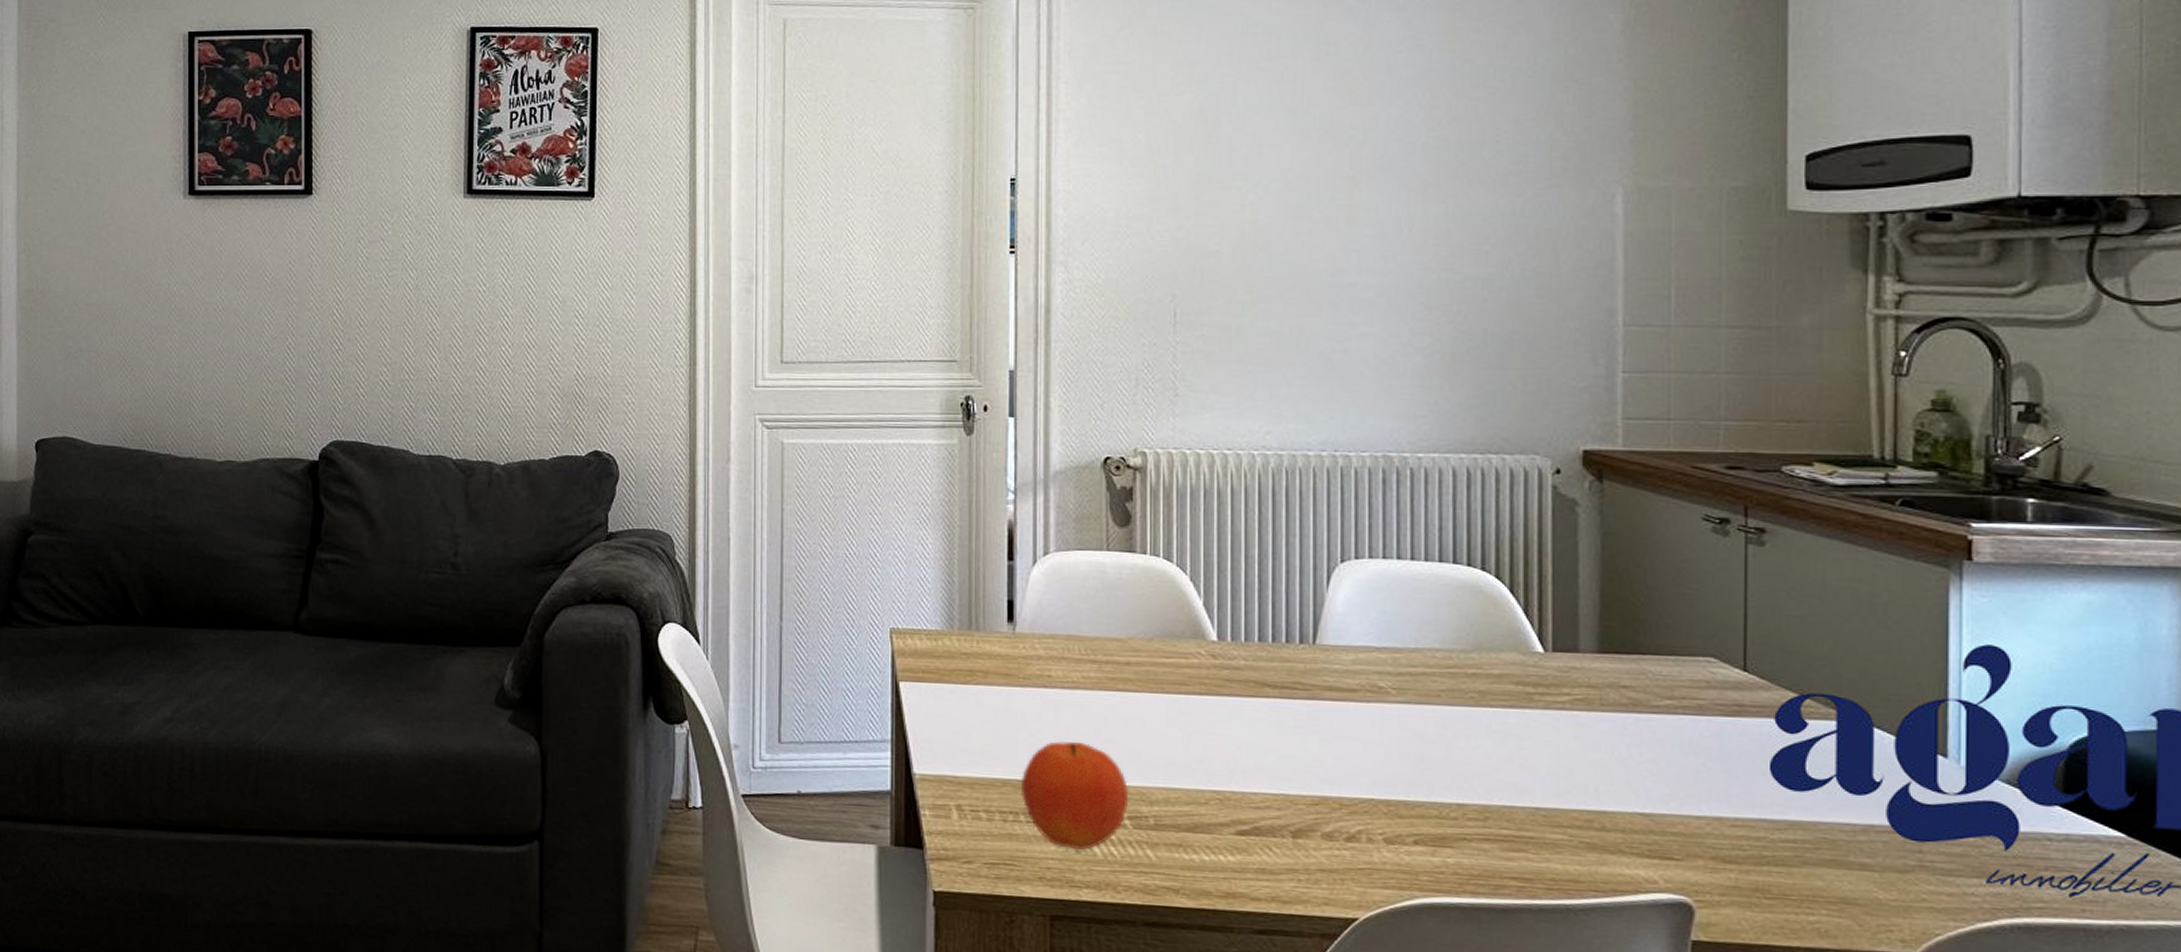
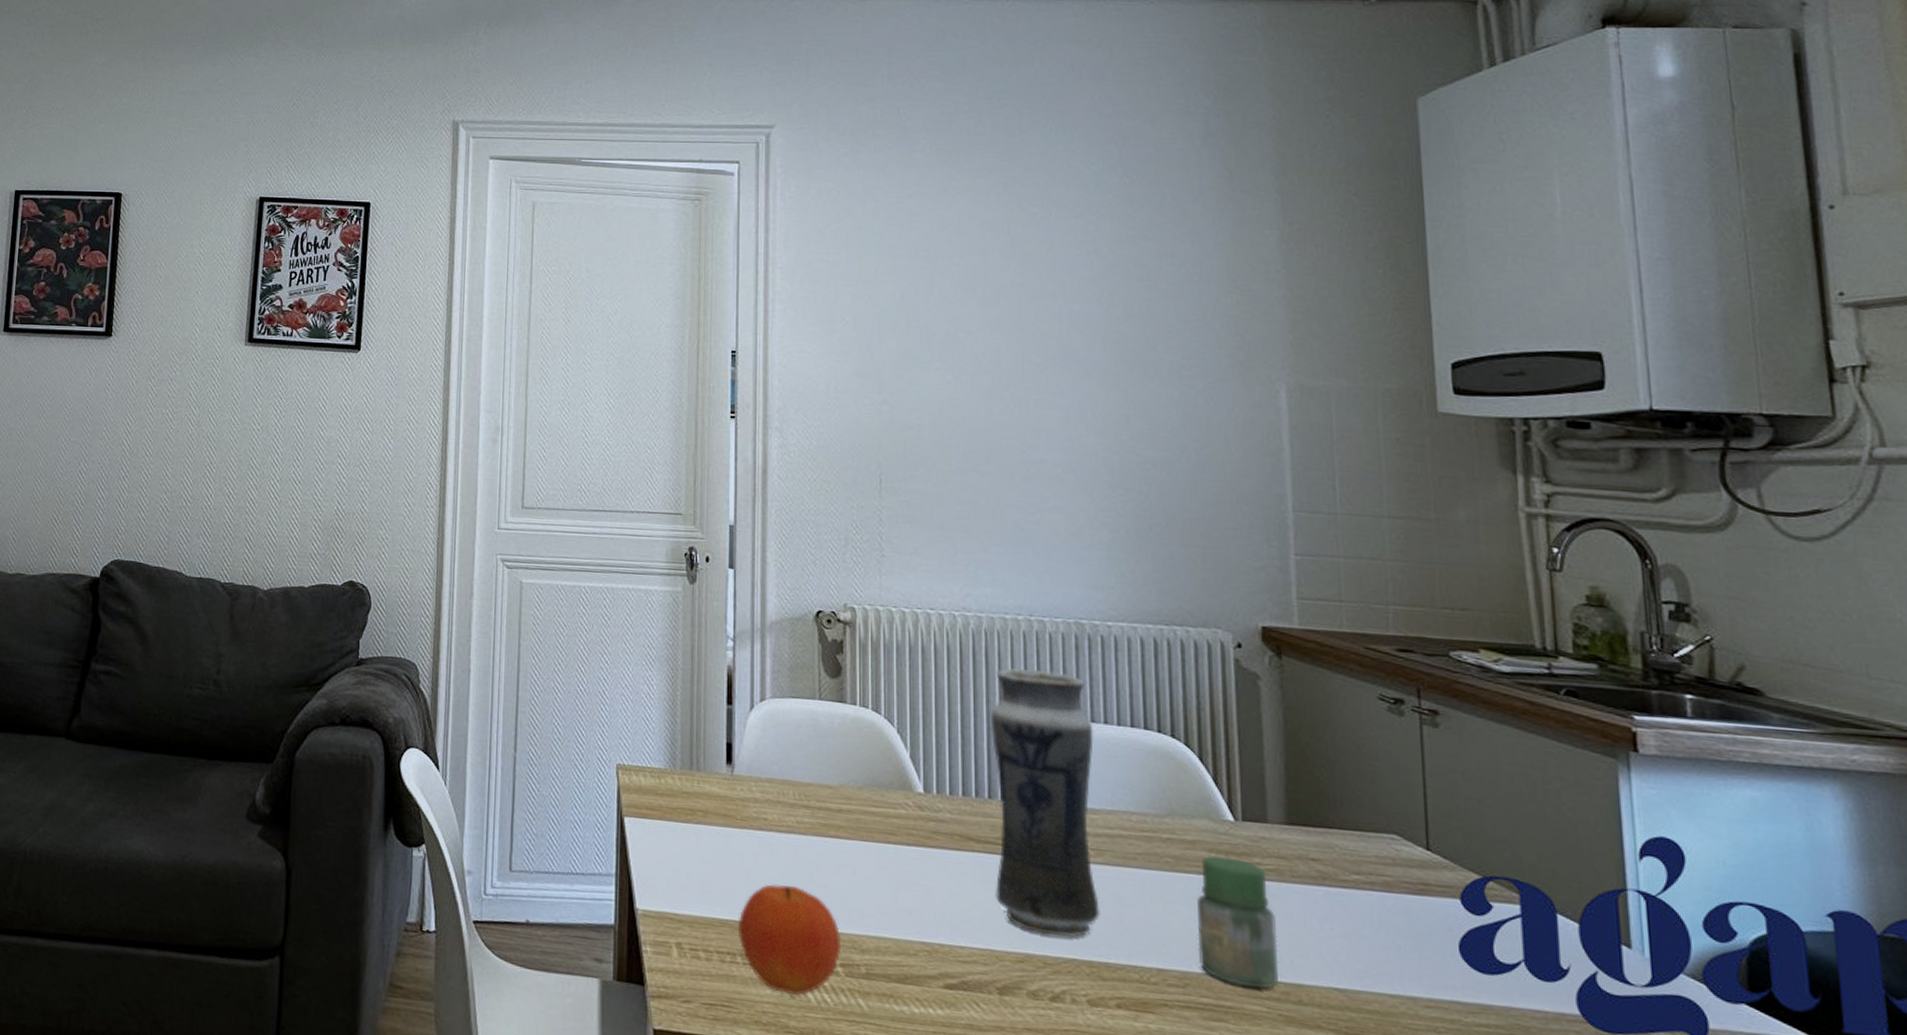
vase: none [1289,506,1400,778] -> present [990,668,1100,938]
jar: none [1500,688,1584,818] -> present [1197,856,1279,989]

